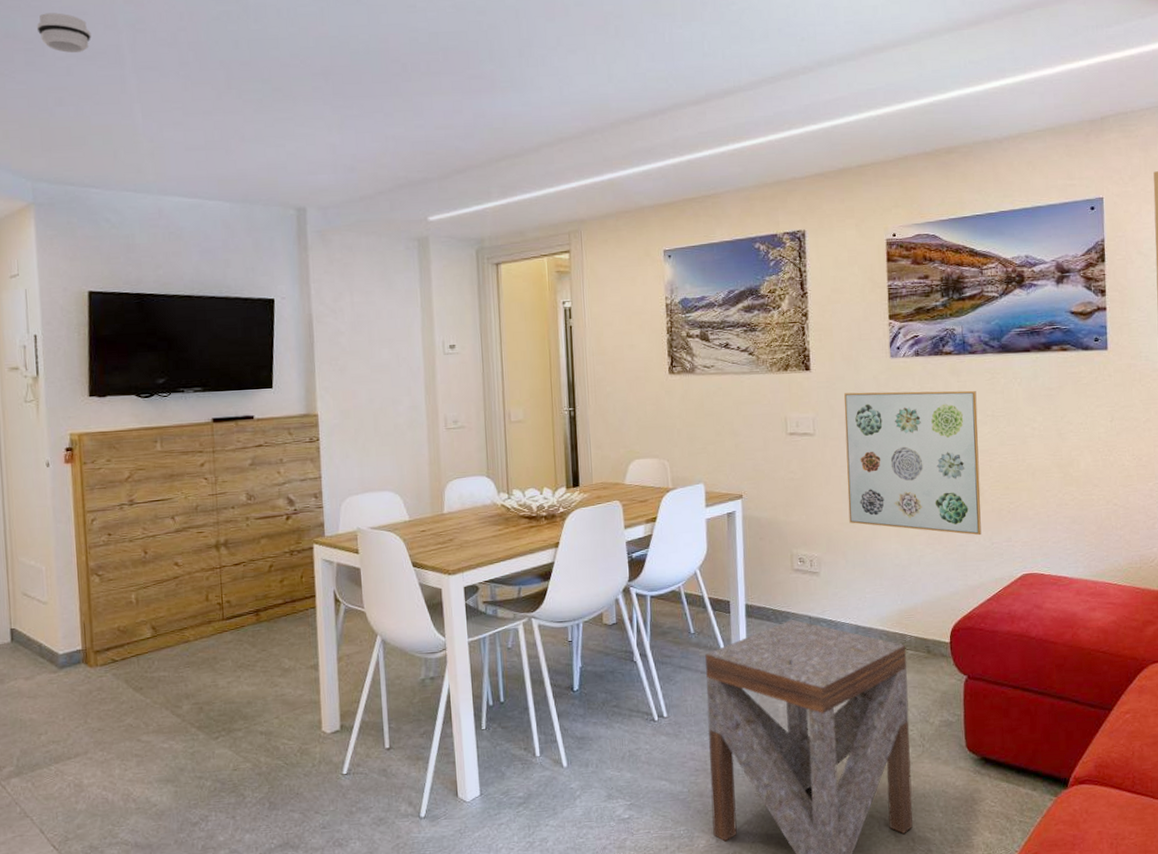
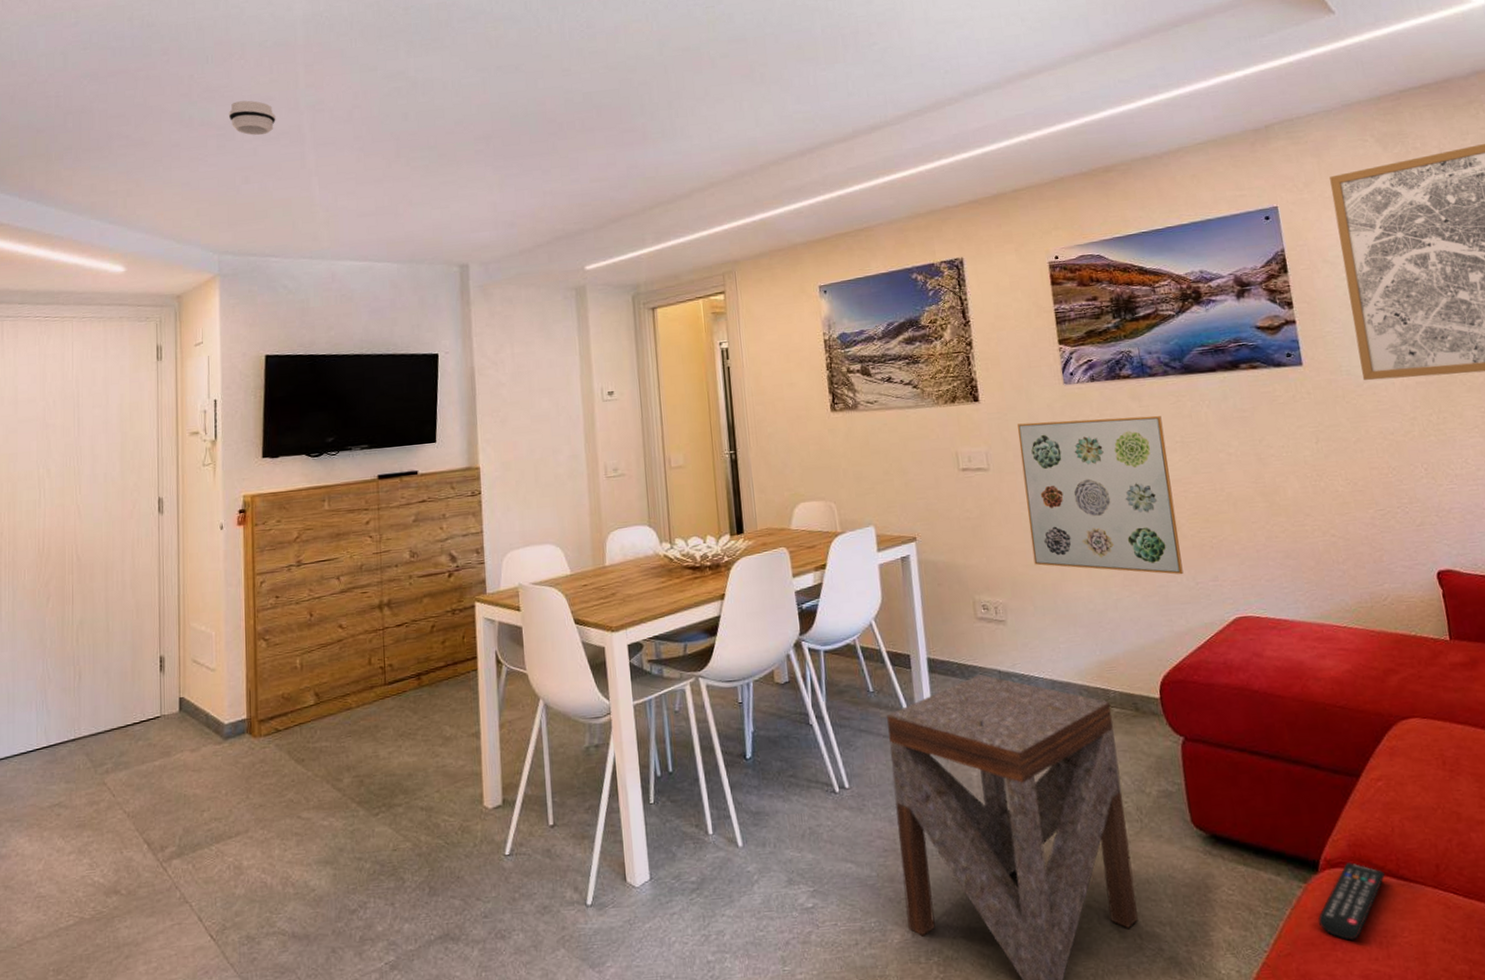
remote control: none [1063,780,1122,842] -> present [1318,862,1385,941]

